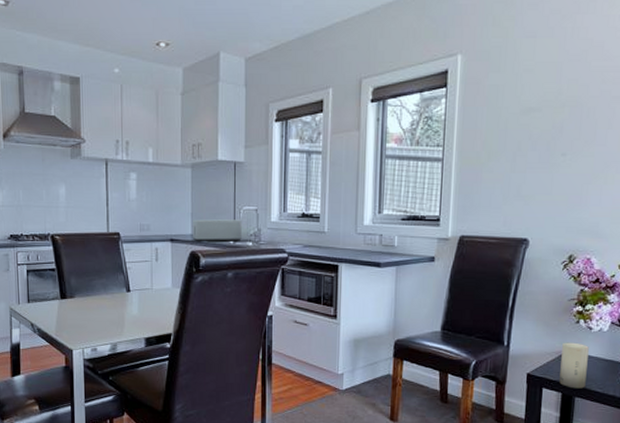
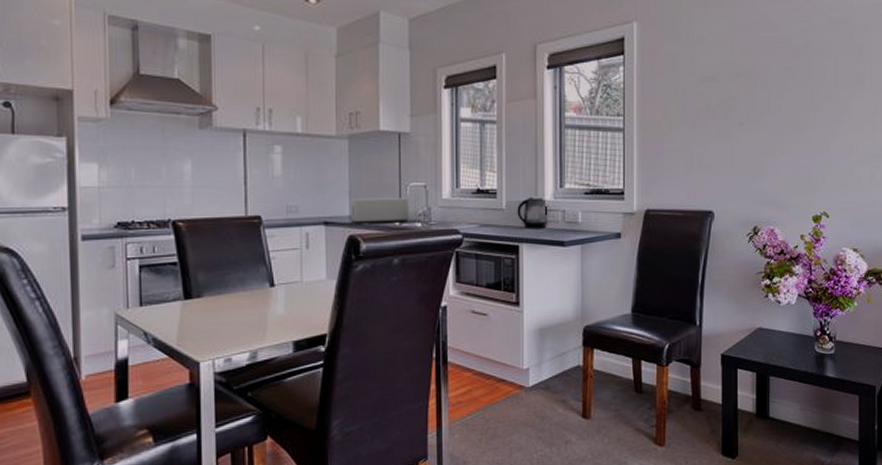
kettle: none [338,221,366,251] -> present [517,196,547,230]
candle: present [559,342,589,389] -> none [753,318,779,367]

